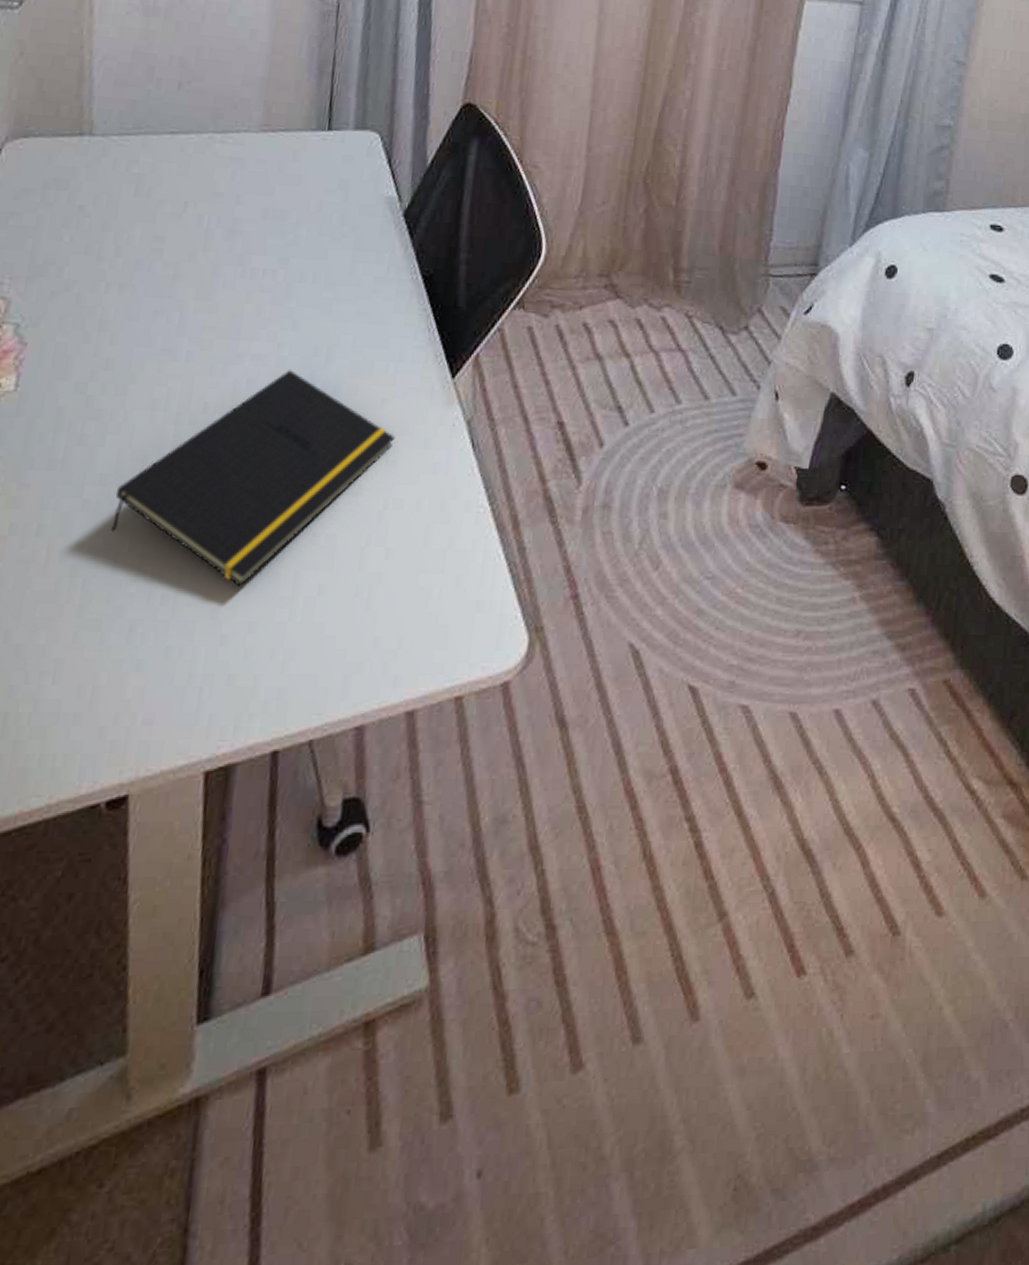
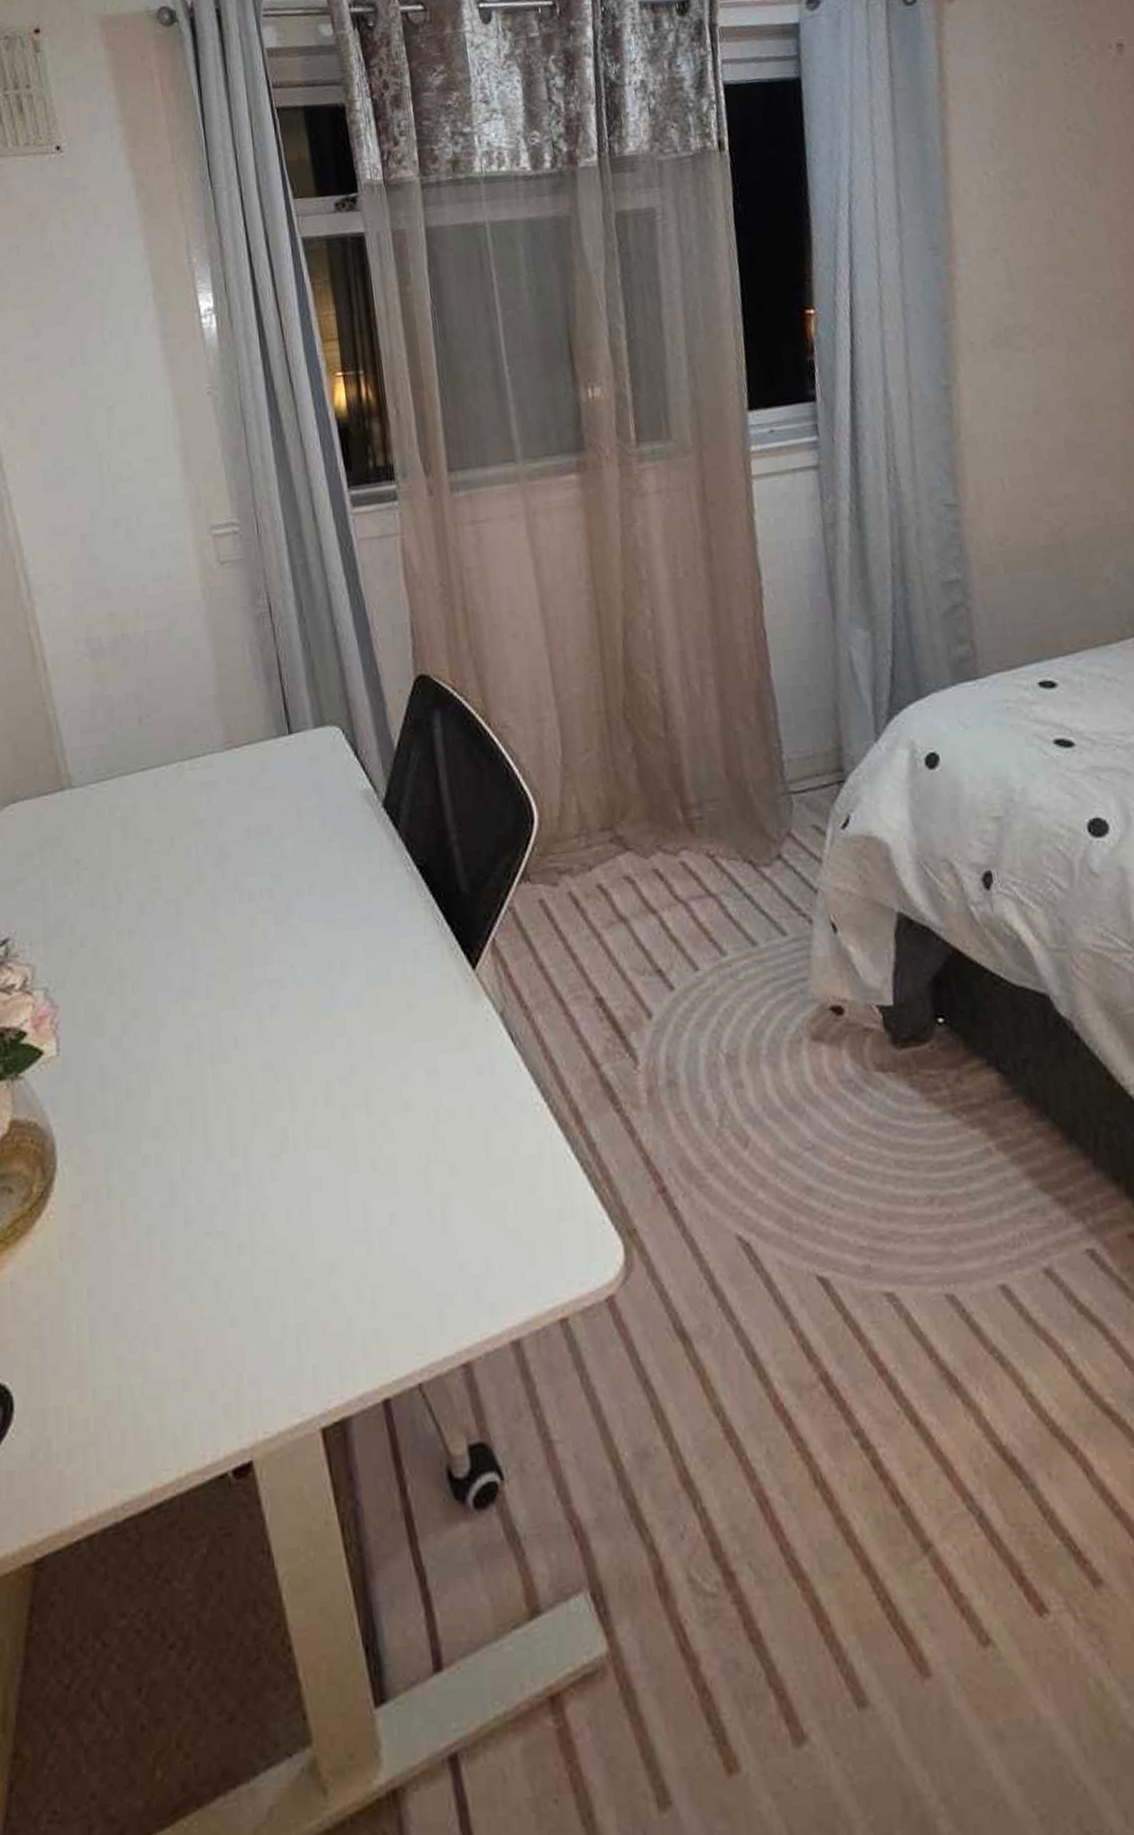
notepad: present [111,370,396,587] -> none [171,989,431,1226]

